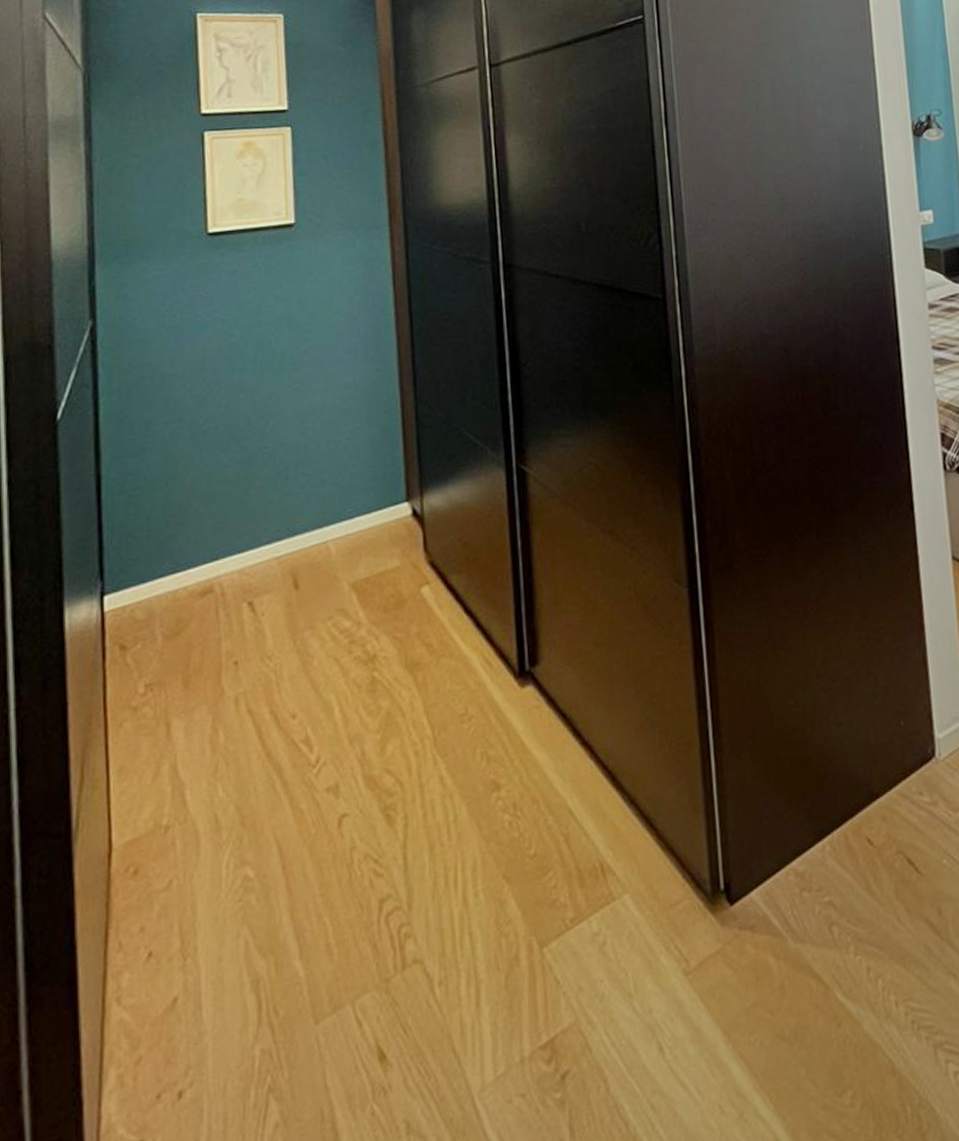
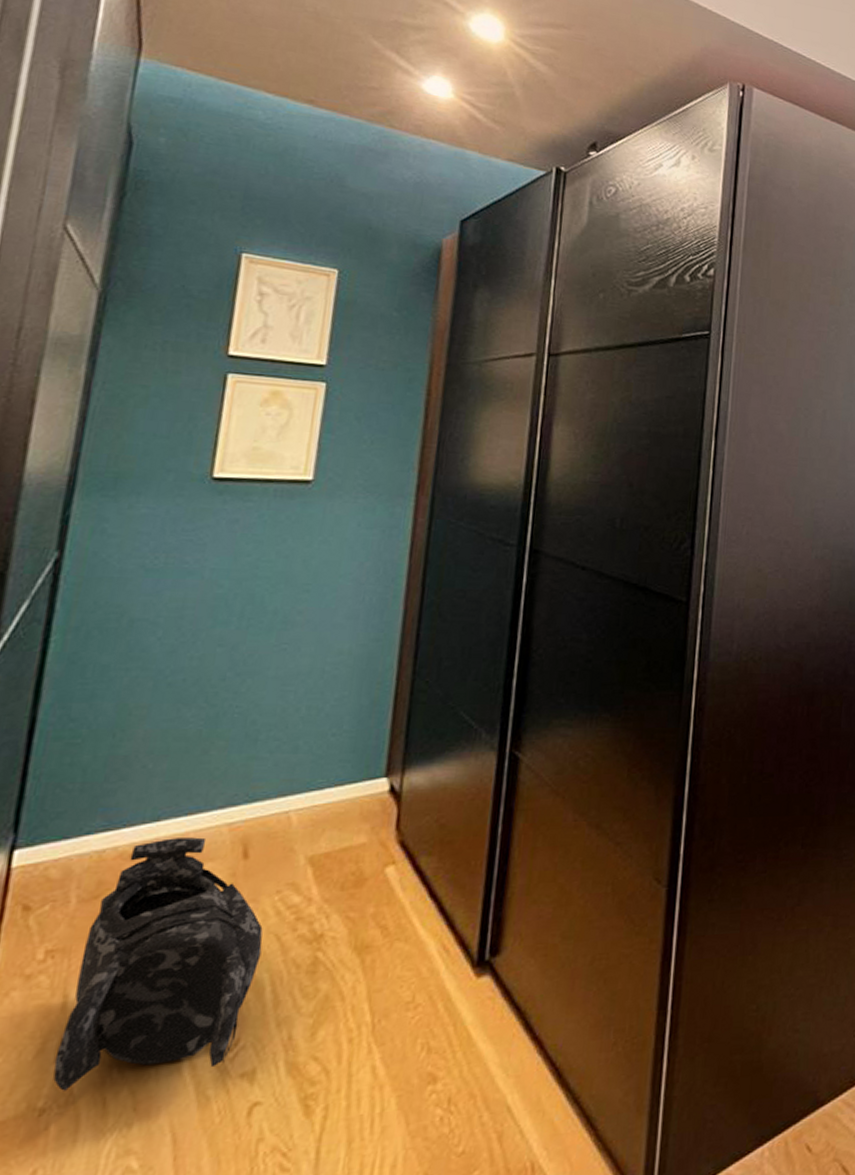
body armor: none [169,572,325,810] -> present [53,837,263,1091]

